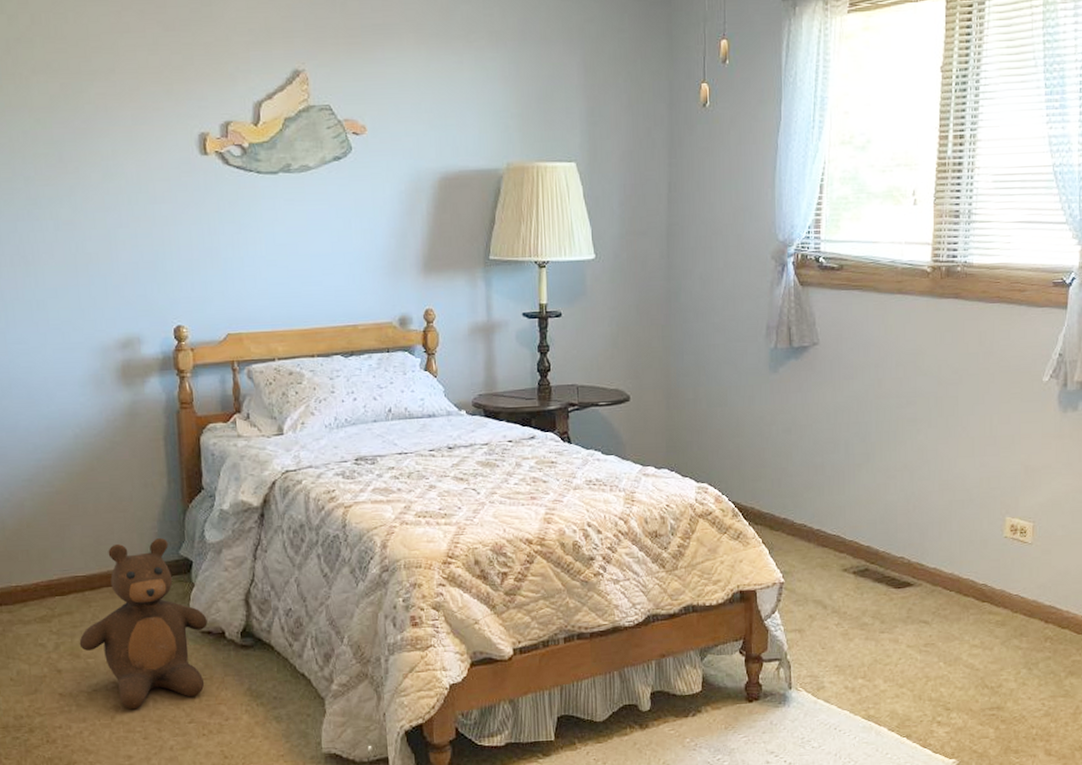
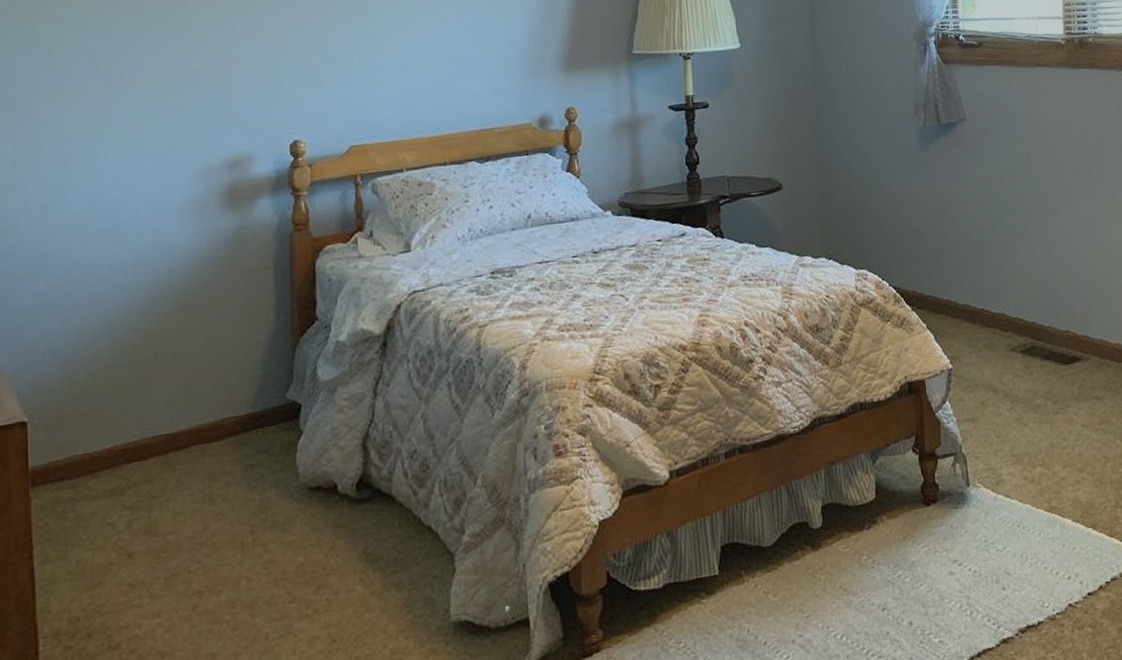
teddy bear: present [79,538,208,710] -> none [158,380,317,595]

